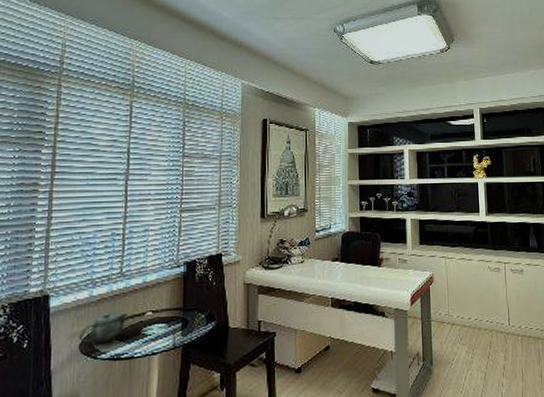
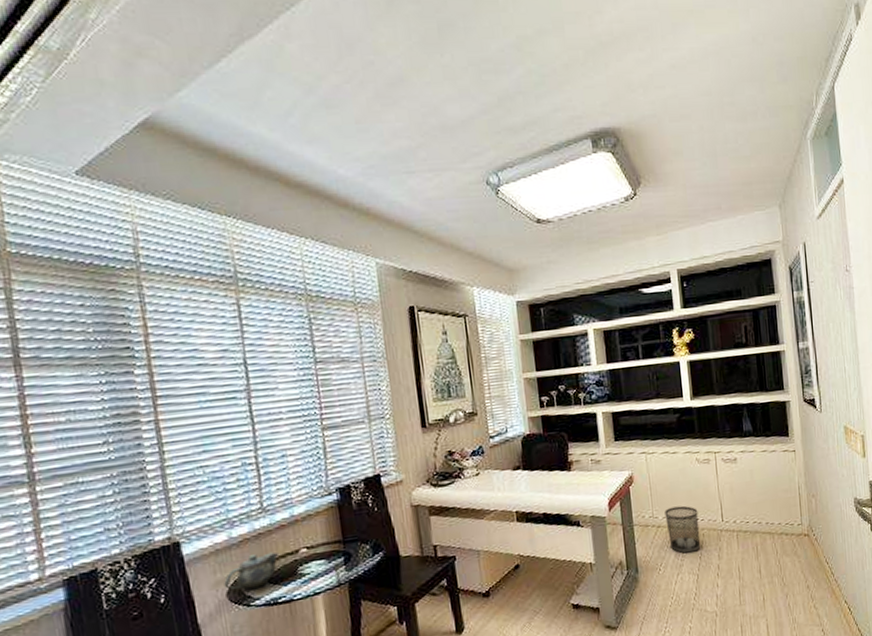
waste bin: none [459,307,489,351] -> present [664,505,701,554]

